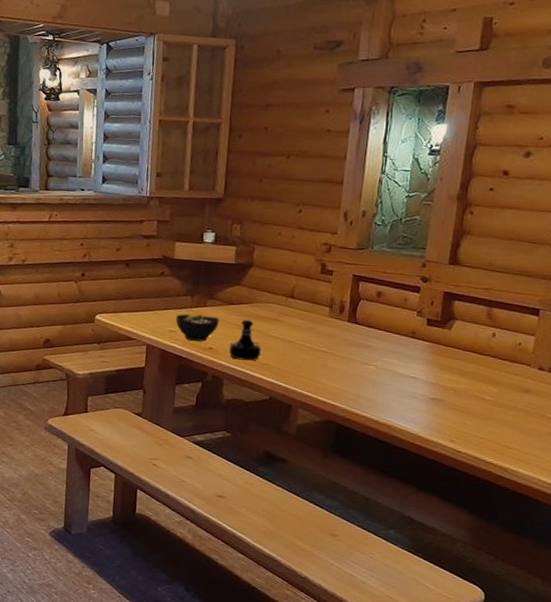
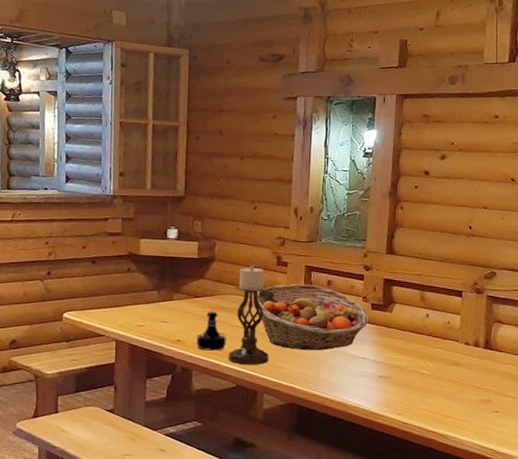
bowl: present [175,313,220,342] -> none [143,307,186,335]
candle holder: none [261,273,311,378] -> present [227,266,270,365]
fruit basket: none [291,294,424,367] -> present [251,283,369,351]

